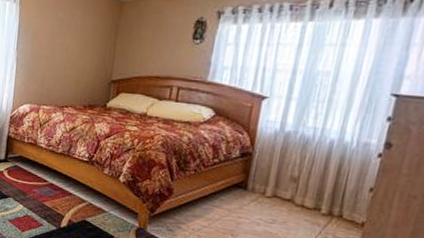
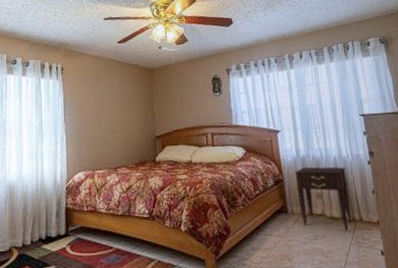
nightstand: none [262,144,342,222] -> present [295,166,352,230]

